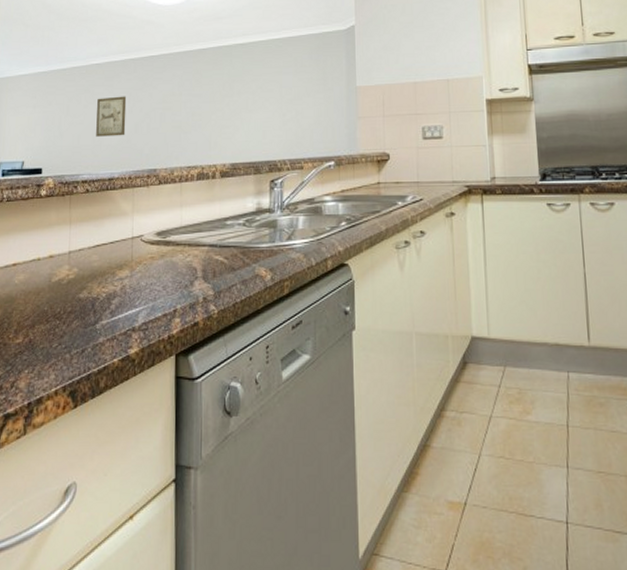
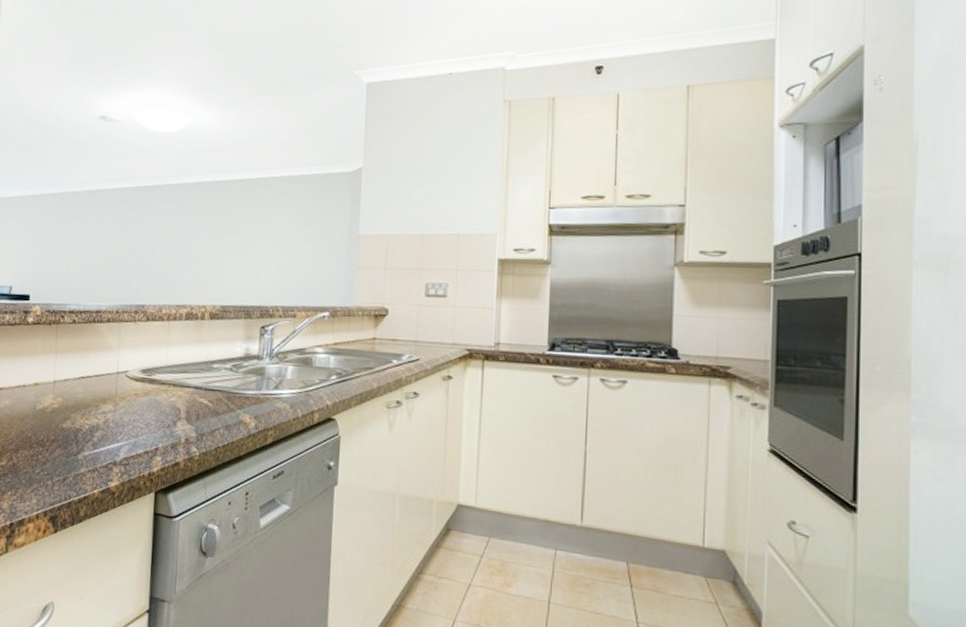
wall art: present [96,96,127,137] -> none [85,226,118,268]

